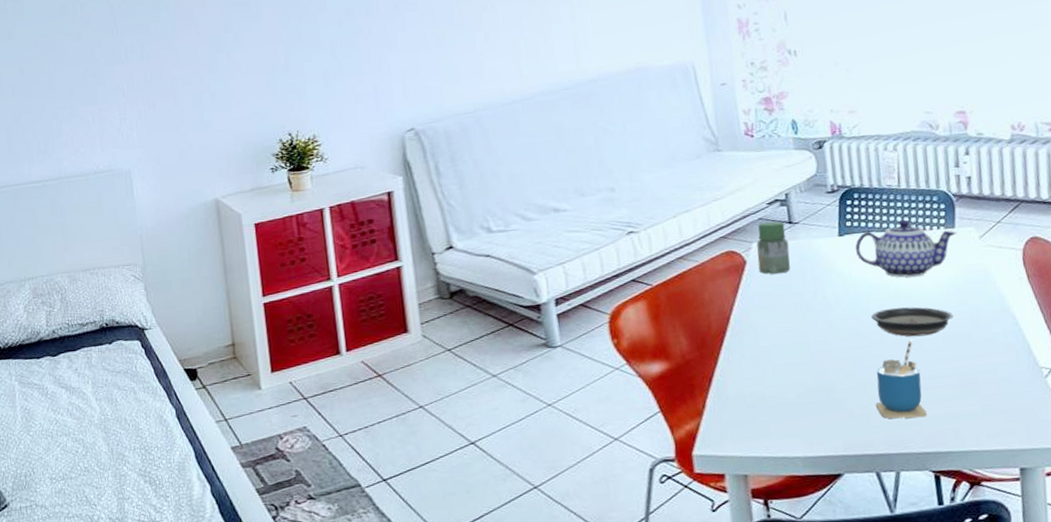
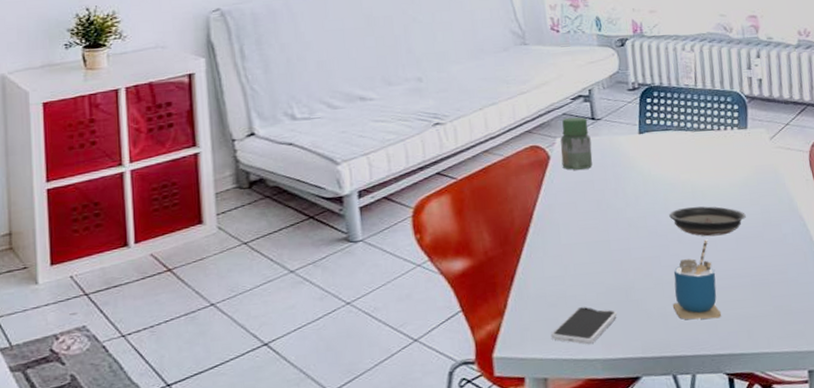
smartphone: none [750,407,819,443] -> present [550,307,618,345]
teapot: present [855,219,956,278] -> none [654,119,749,177]

